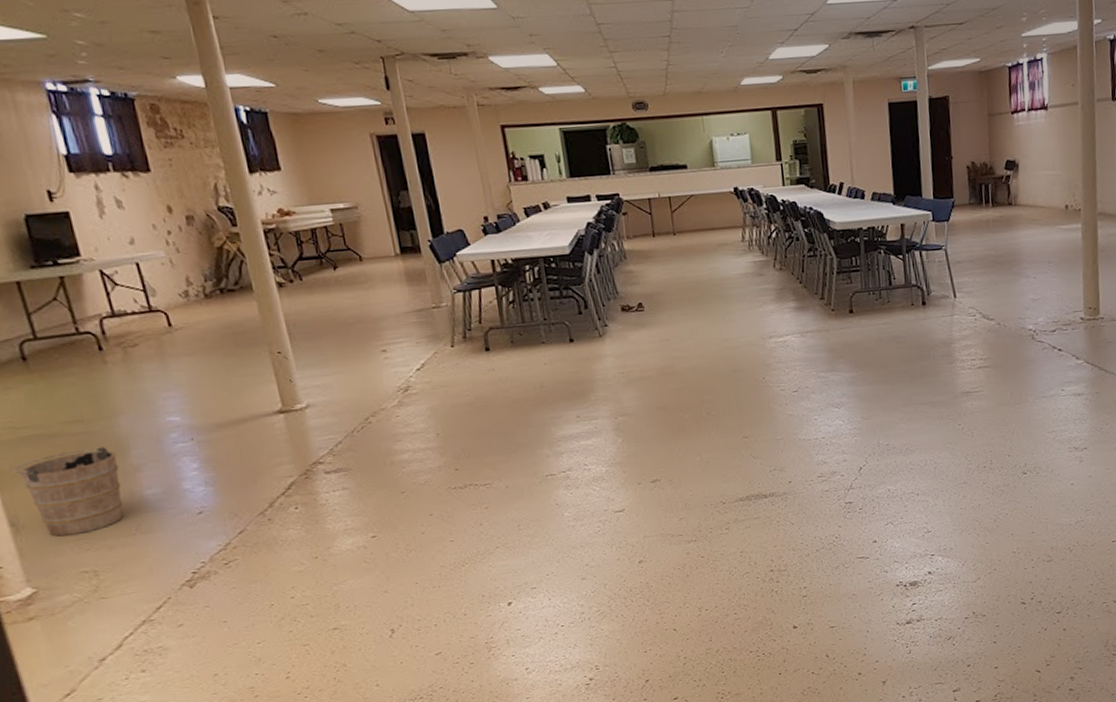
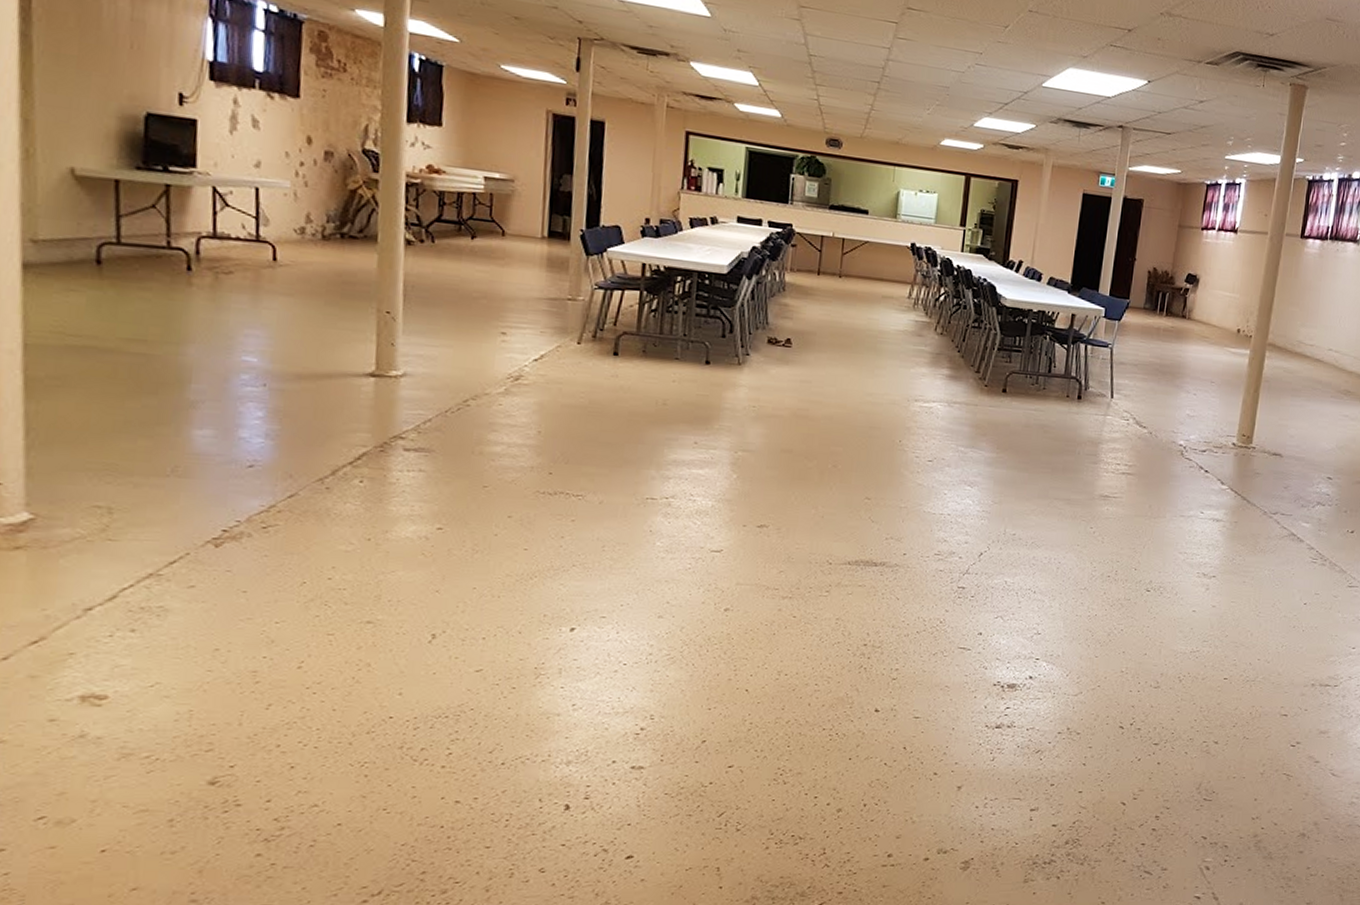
bucket: present [13,446,123,537] -> none [48,371,174,464]

